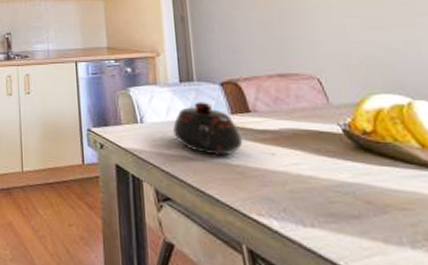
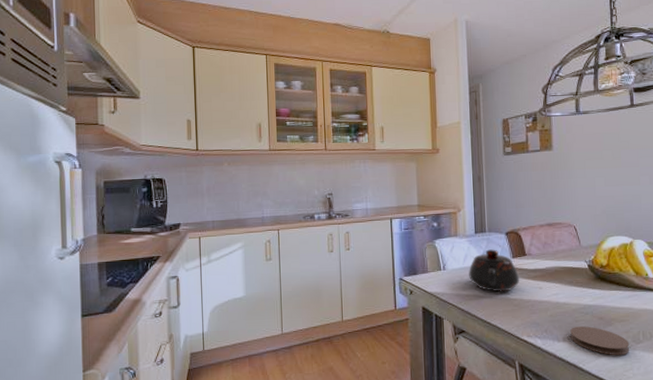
coaster: none [321,209,421,258] -> present [570,326,630,356]

